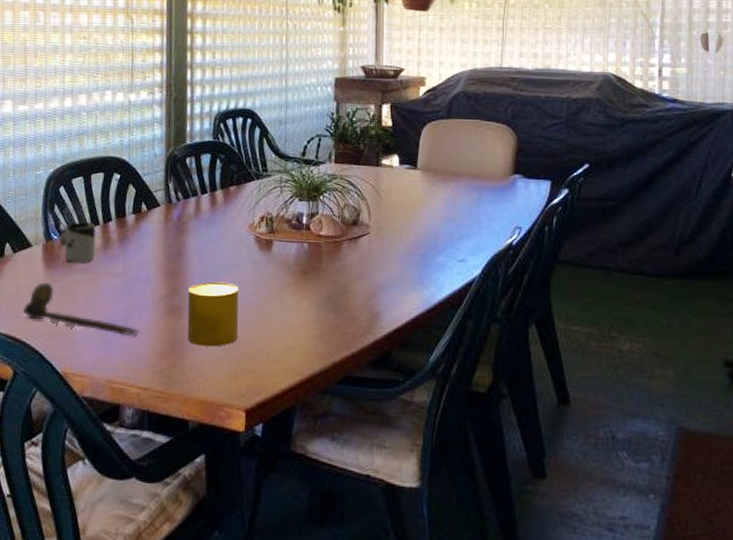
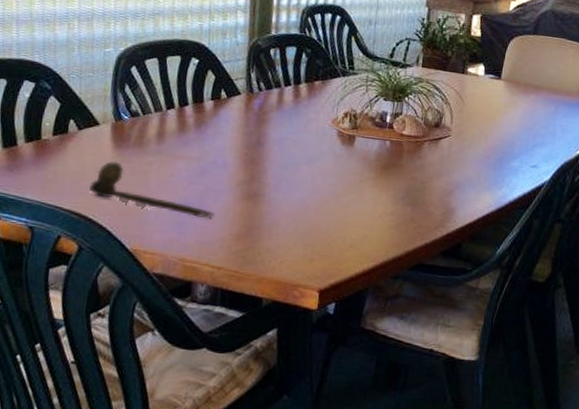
cup: present [60,222,96,263] -> none [131,104,171,145]
cup: present [187,282,239,347] -> none [264,171,319,232]

